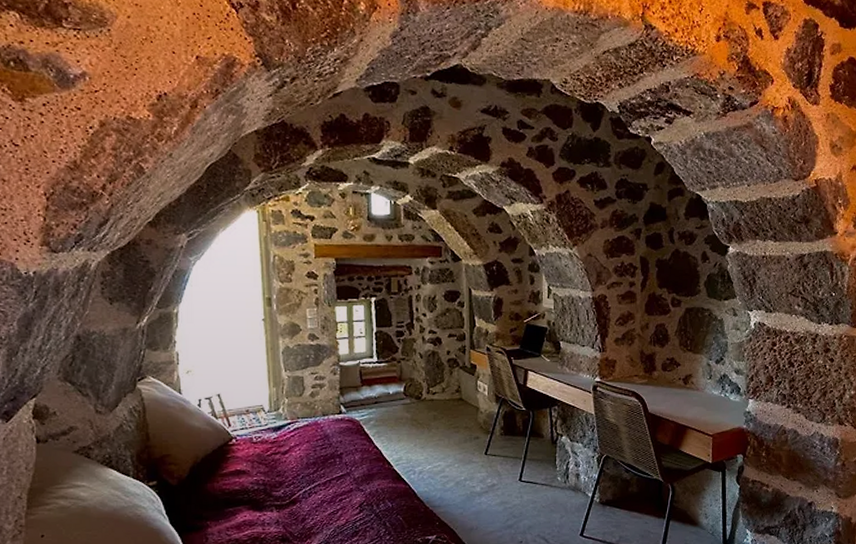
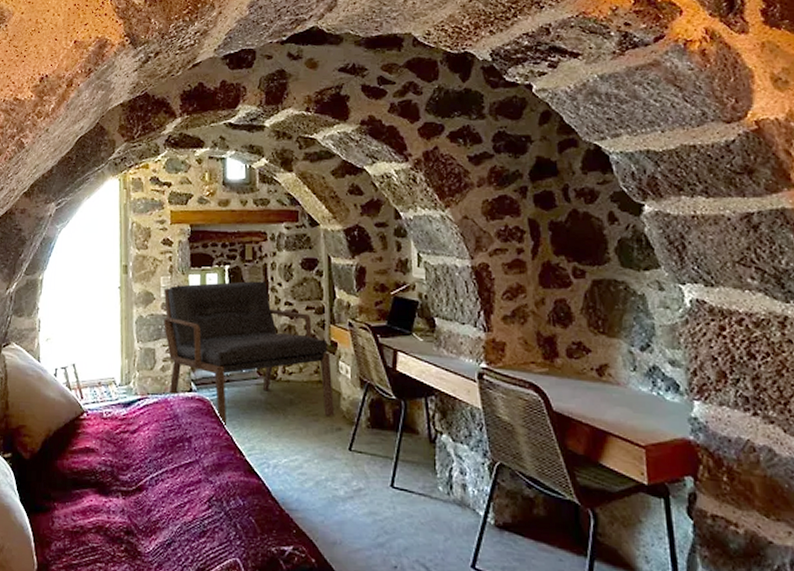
bench: none [311,312,472,444] -> present [164,281,334,428]

